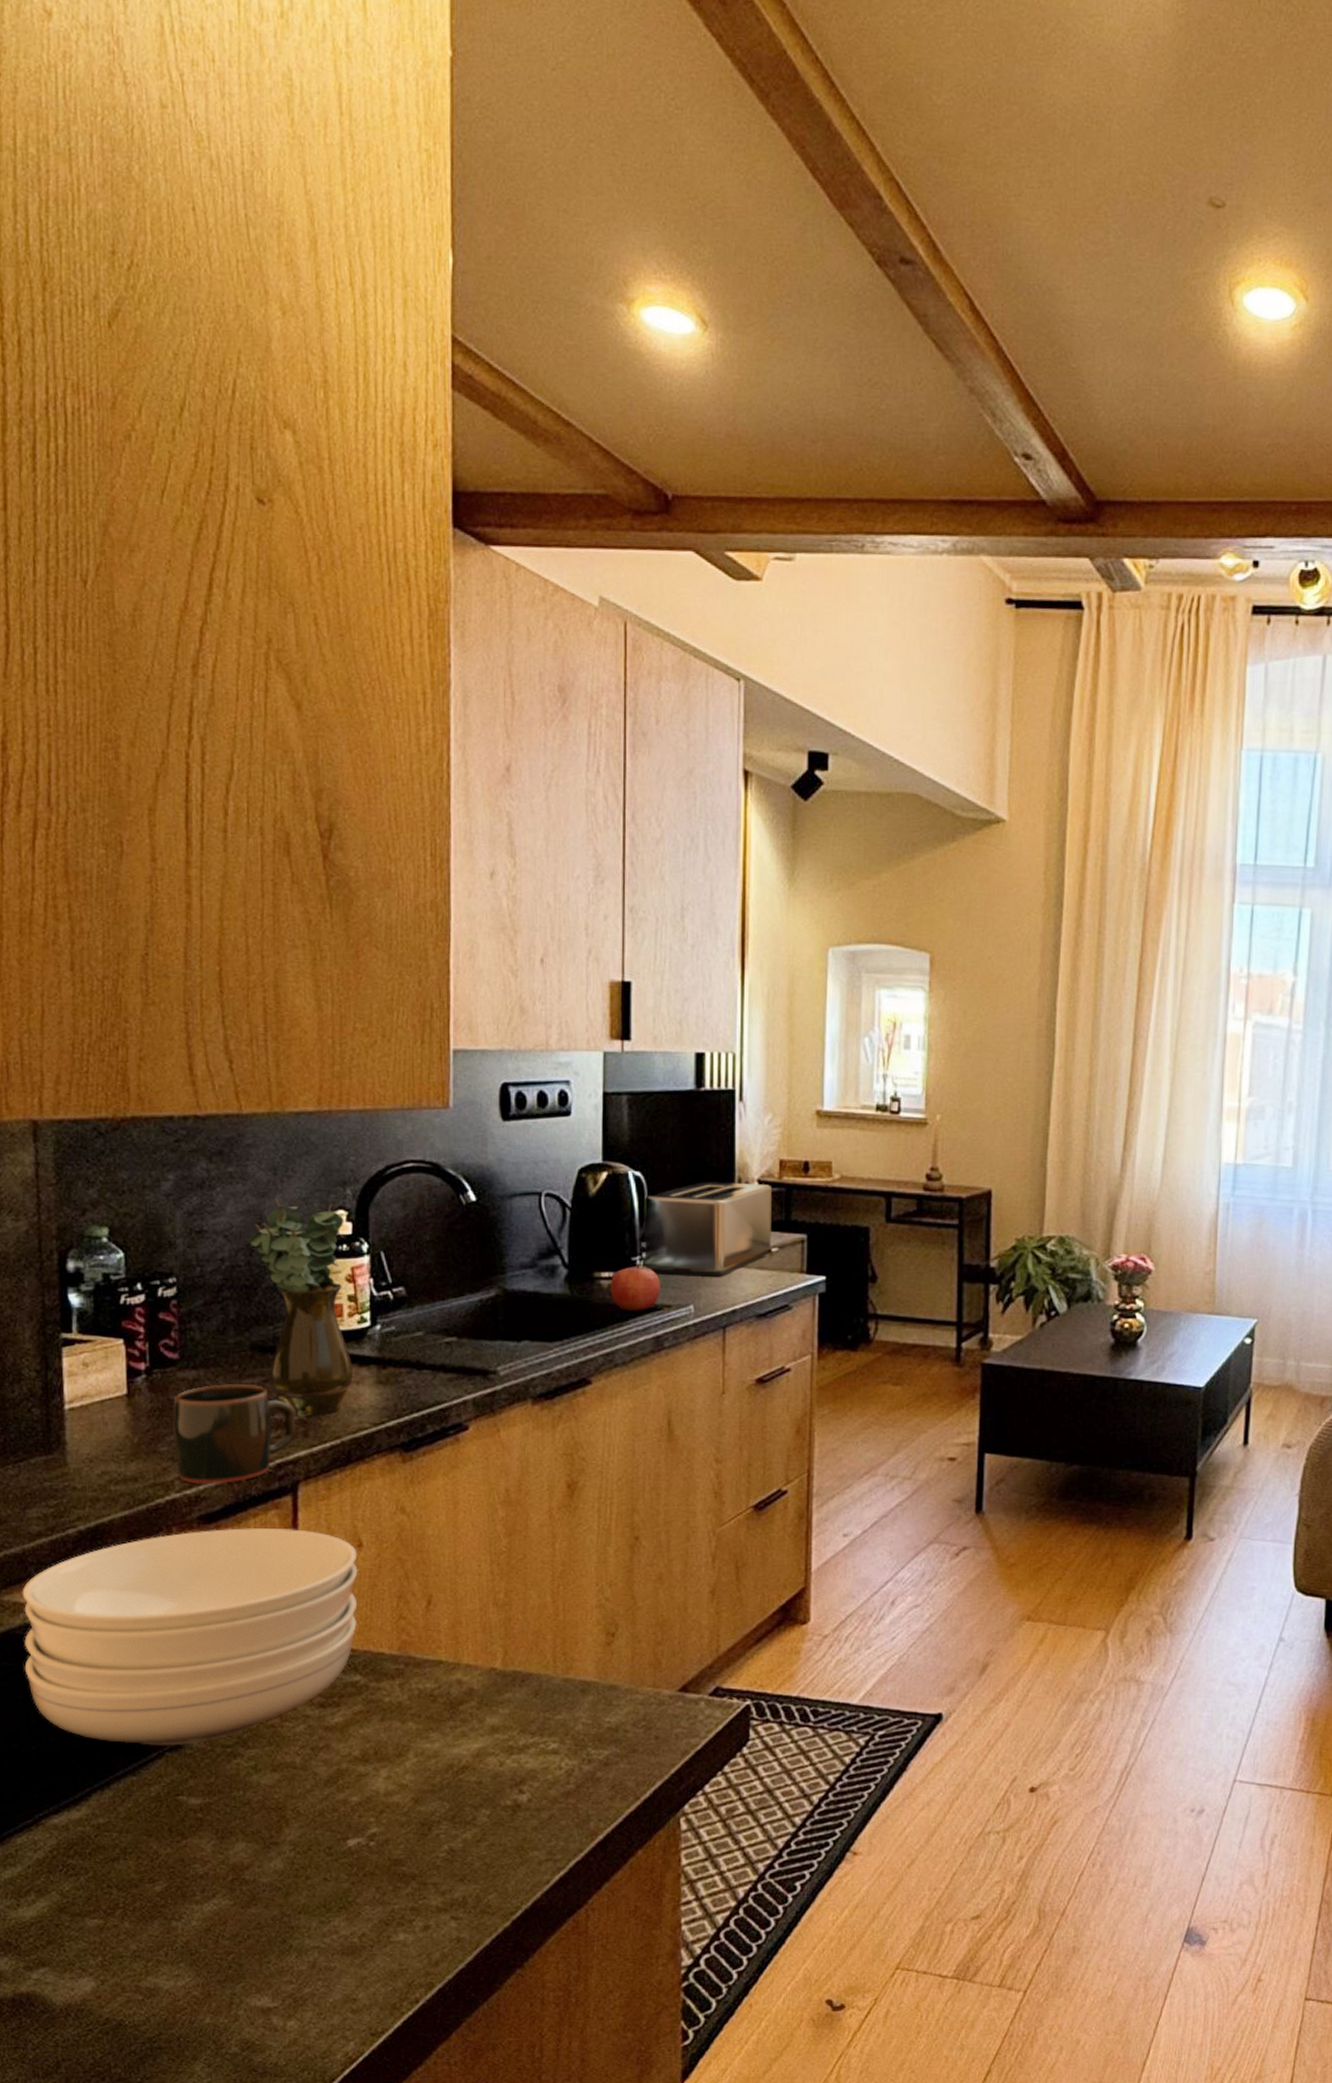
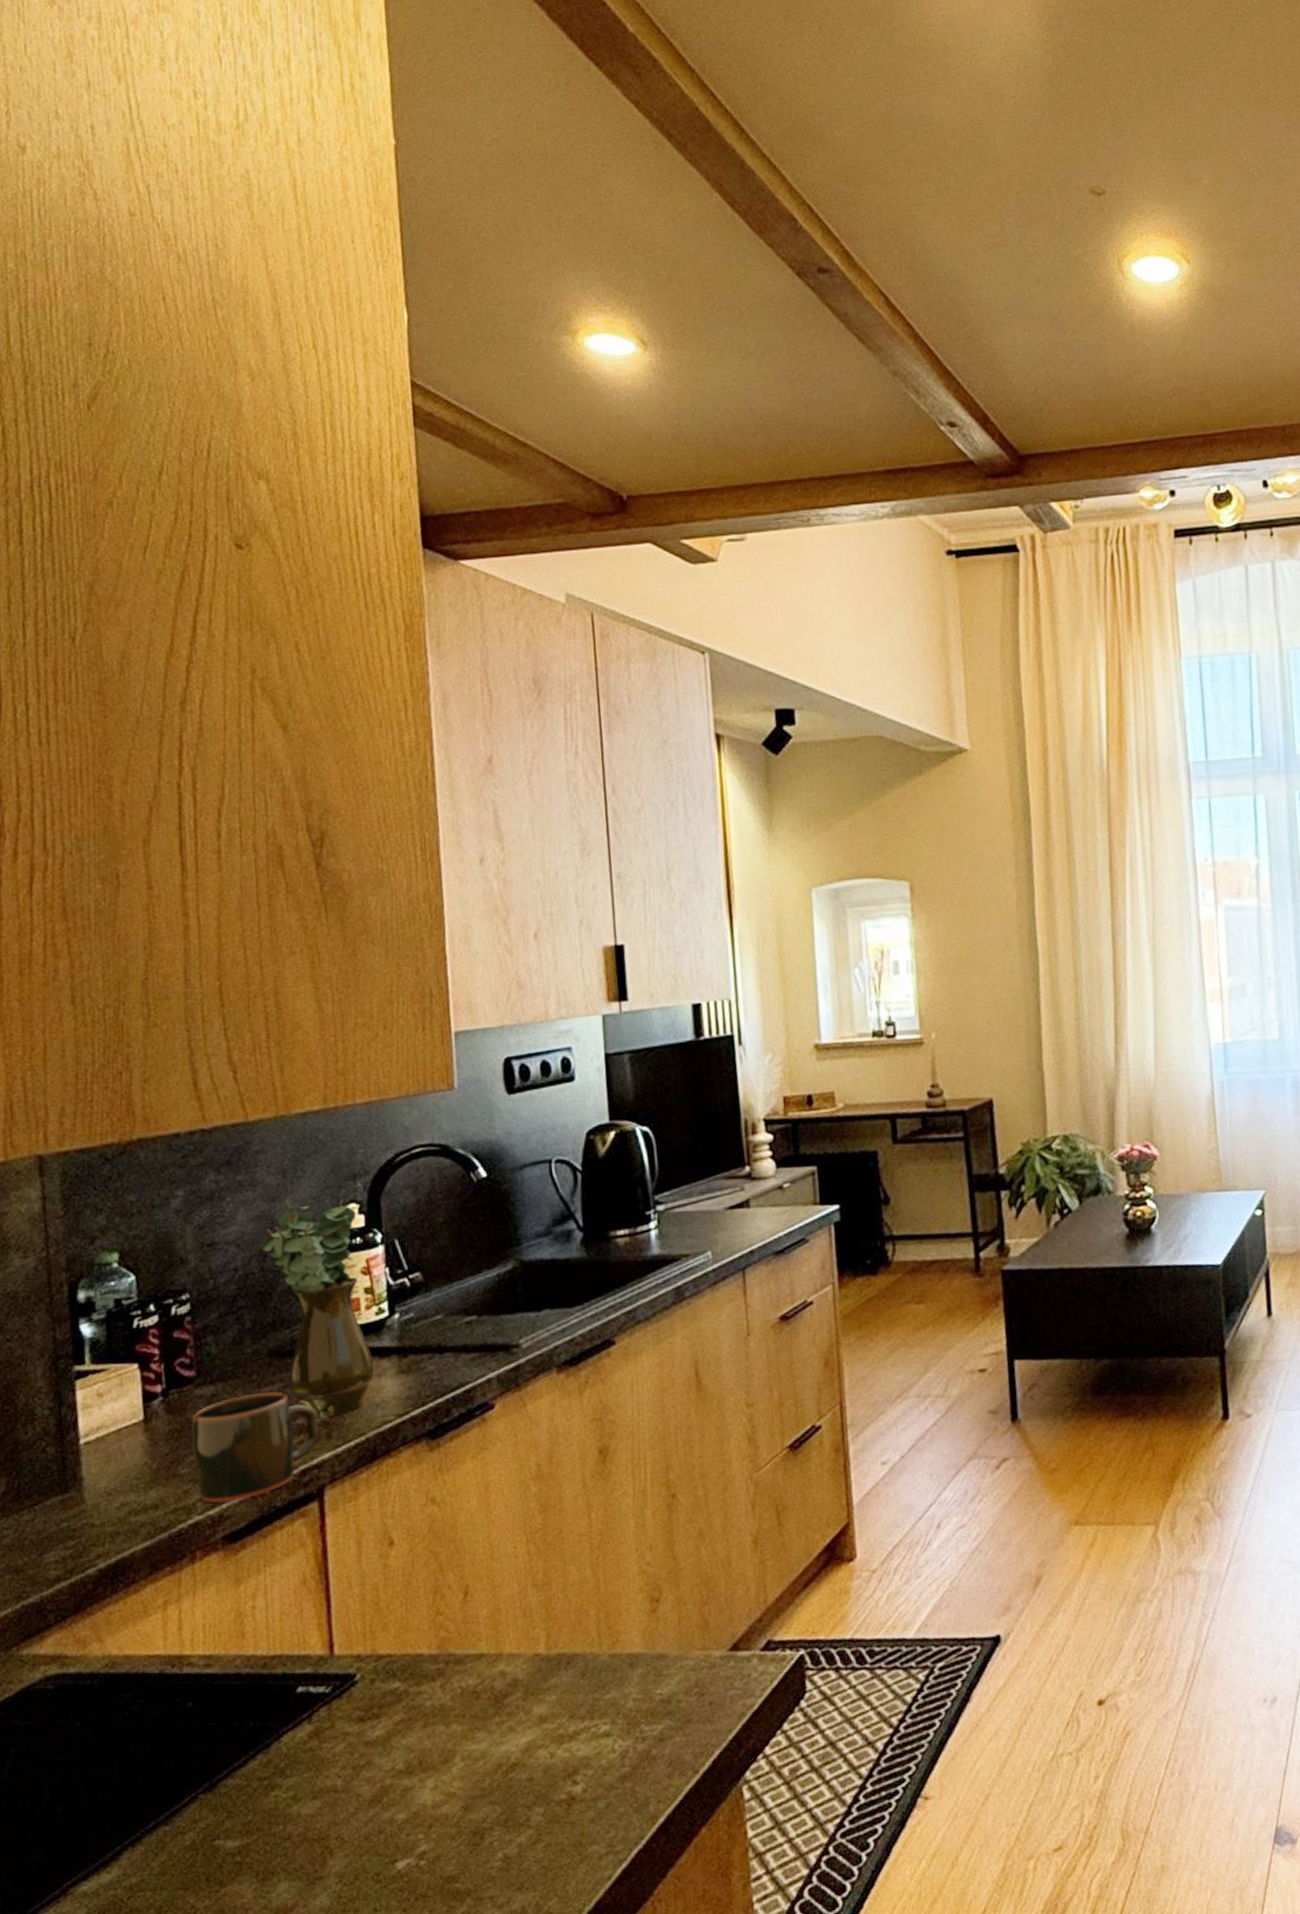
bowl: present [22,1527,359,1746] -> none [41,1535,394,1793]
fruit: present [610,1262,660,1311] -> none [626,1215,677,1266]
toaster: present [644,1181,773,1277] -> none [653,1122,783,1225]

